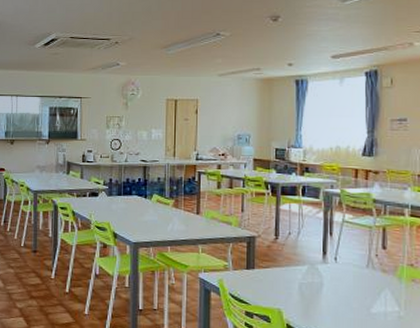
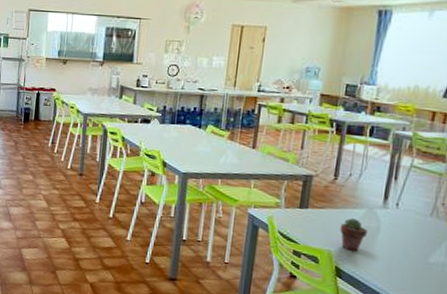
potted succulent: none [286,275,311,308] -> present [339,218,367,251]

